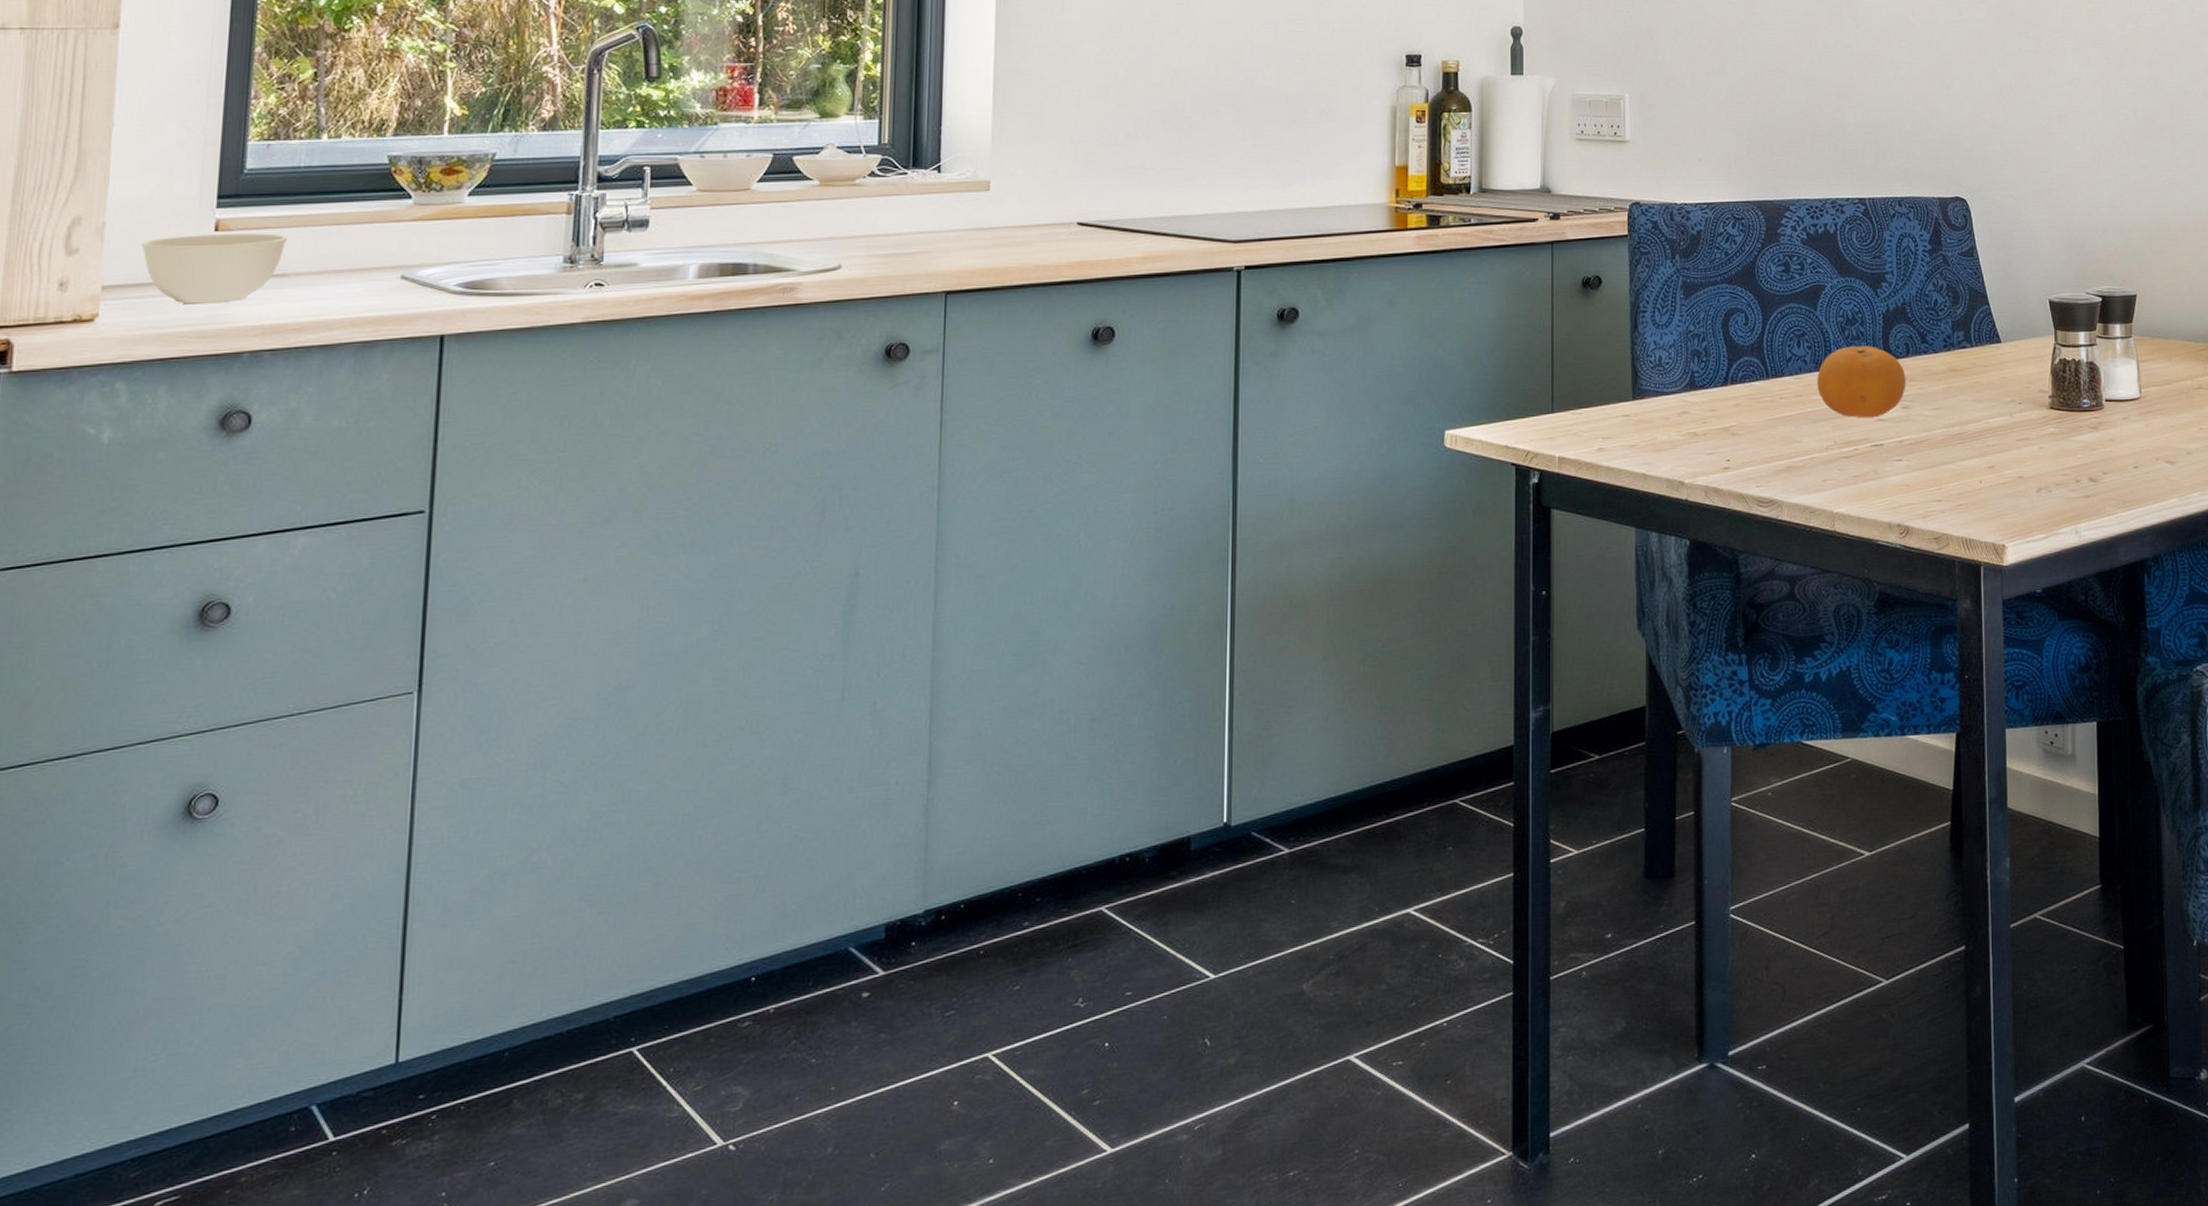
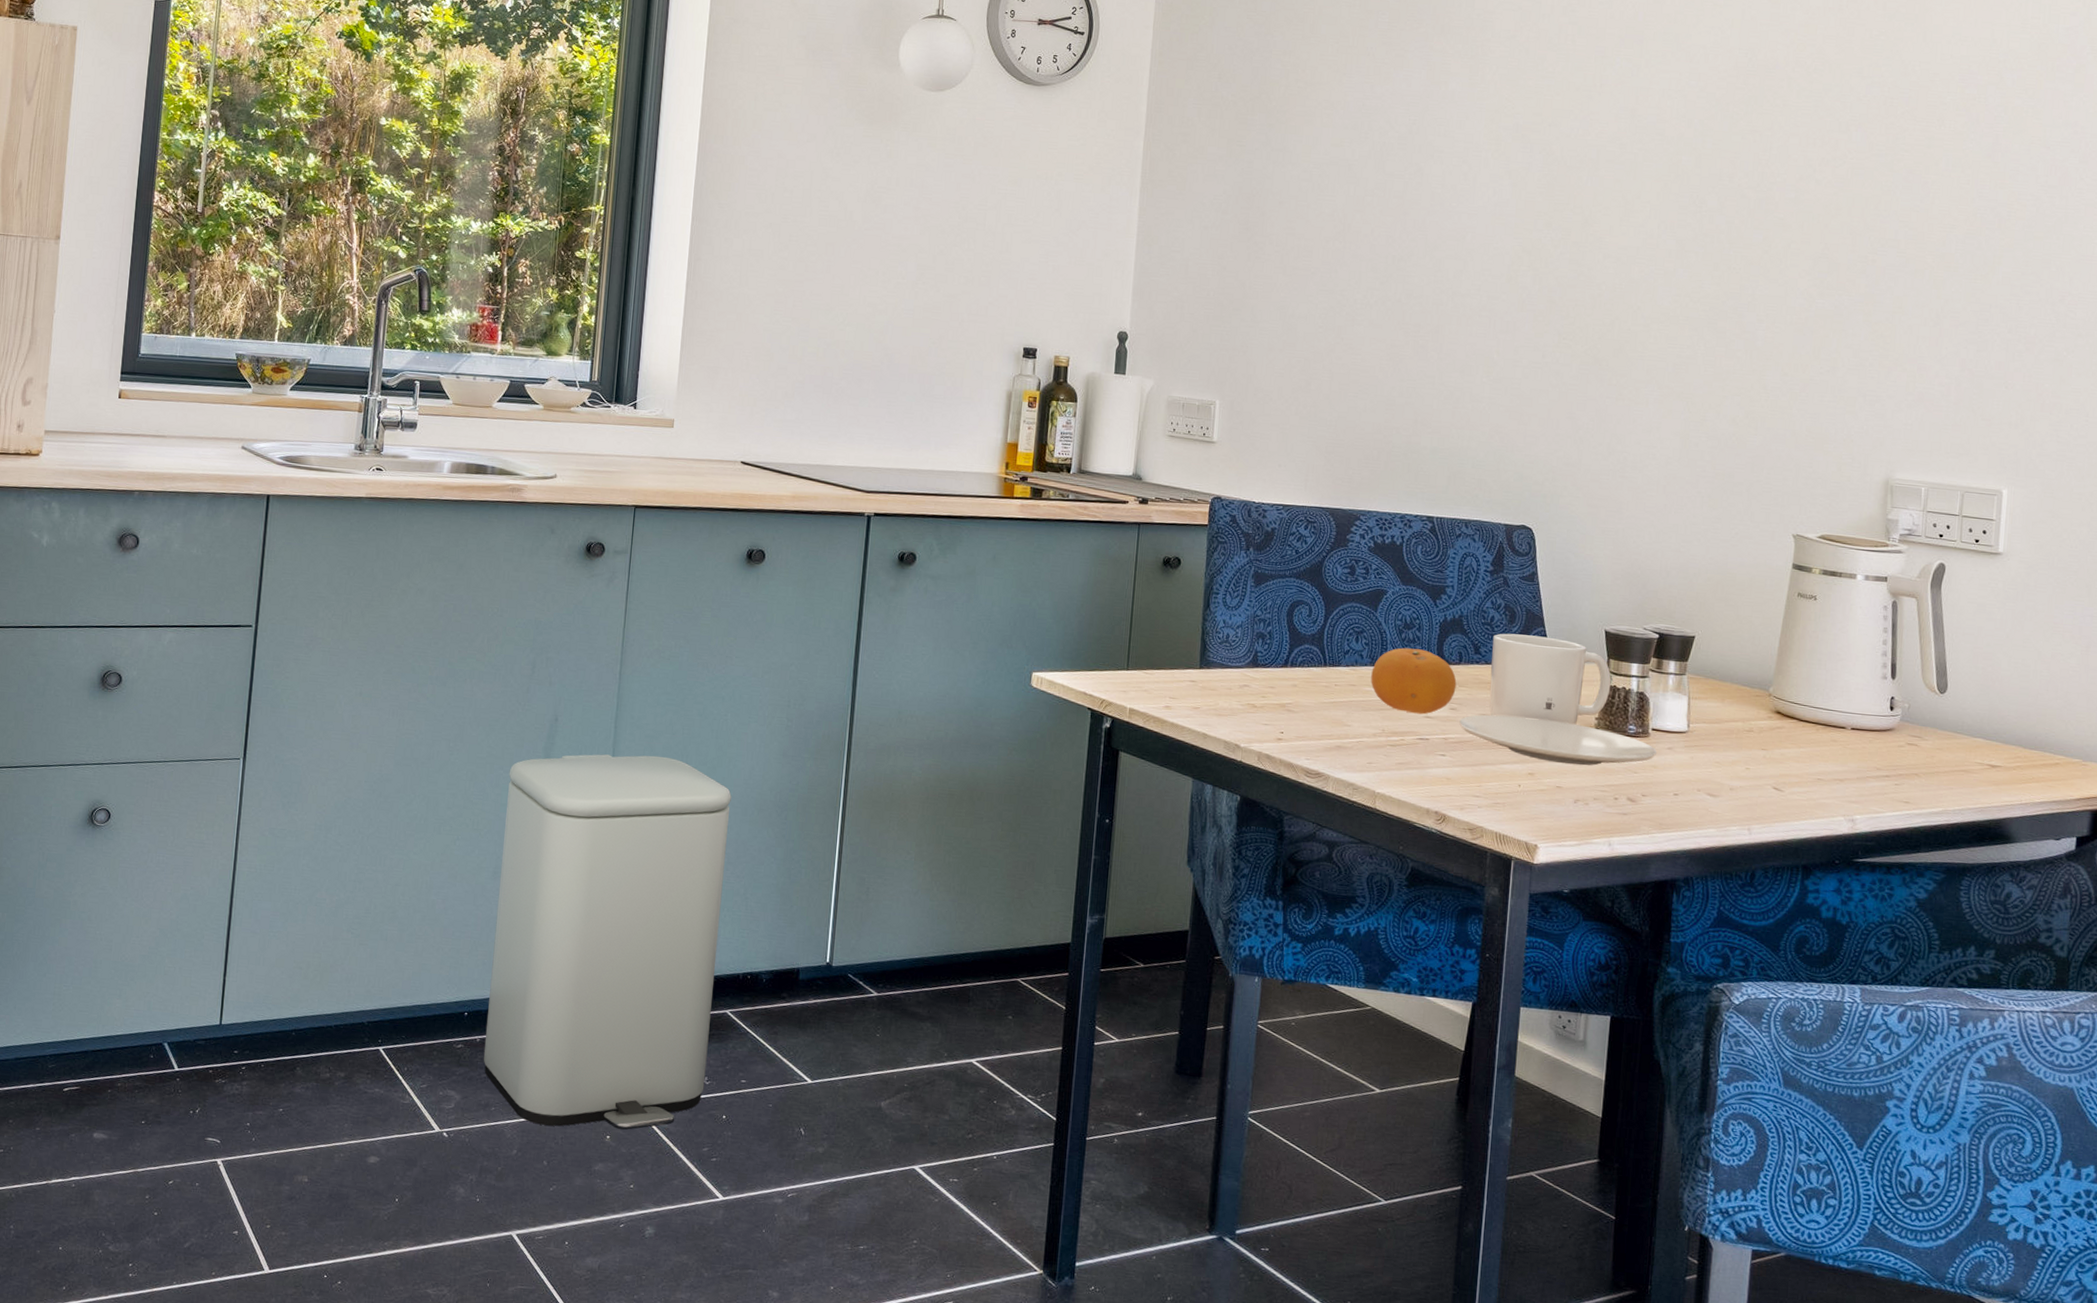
soup bowl: present [141,233,289,304] -> none [70,399,167,453]
pedal bin: none [780,599,1091,1107] -> present [483,754,732,1130]
plate: none [1913,405,2113,452] -> present [1459,714,1658,766]
mug: none [1938,315,2061,409] -> present [1489,633,1611,726]

